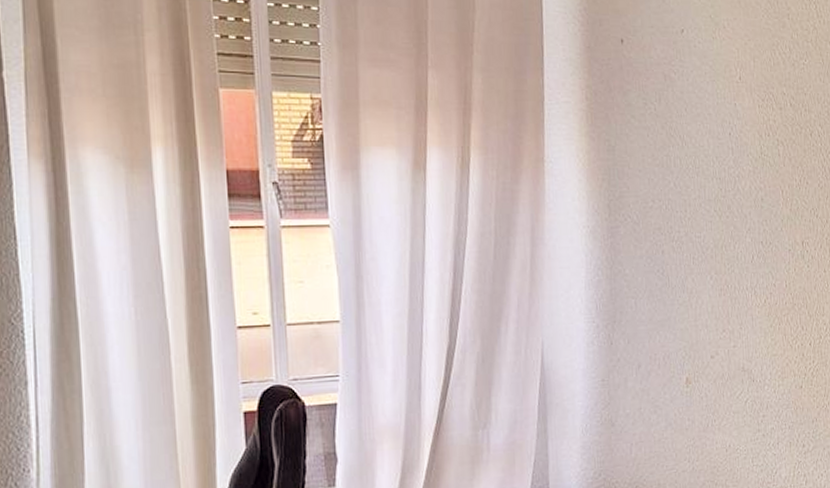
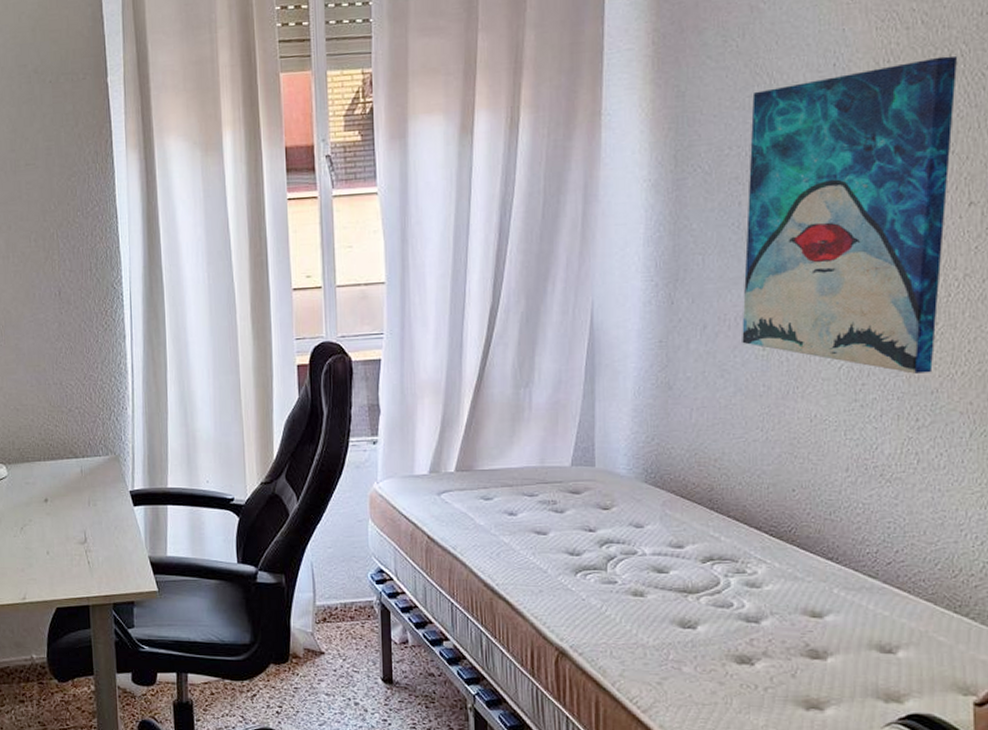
wall art: none [669,135,817,406] -> present [742,55,958,374]

